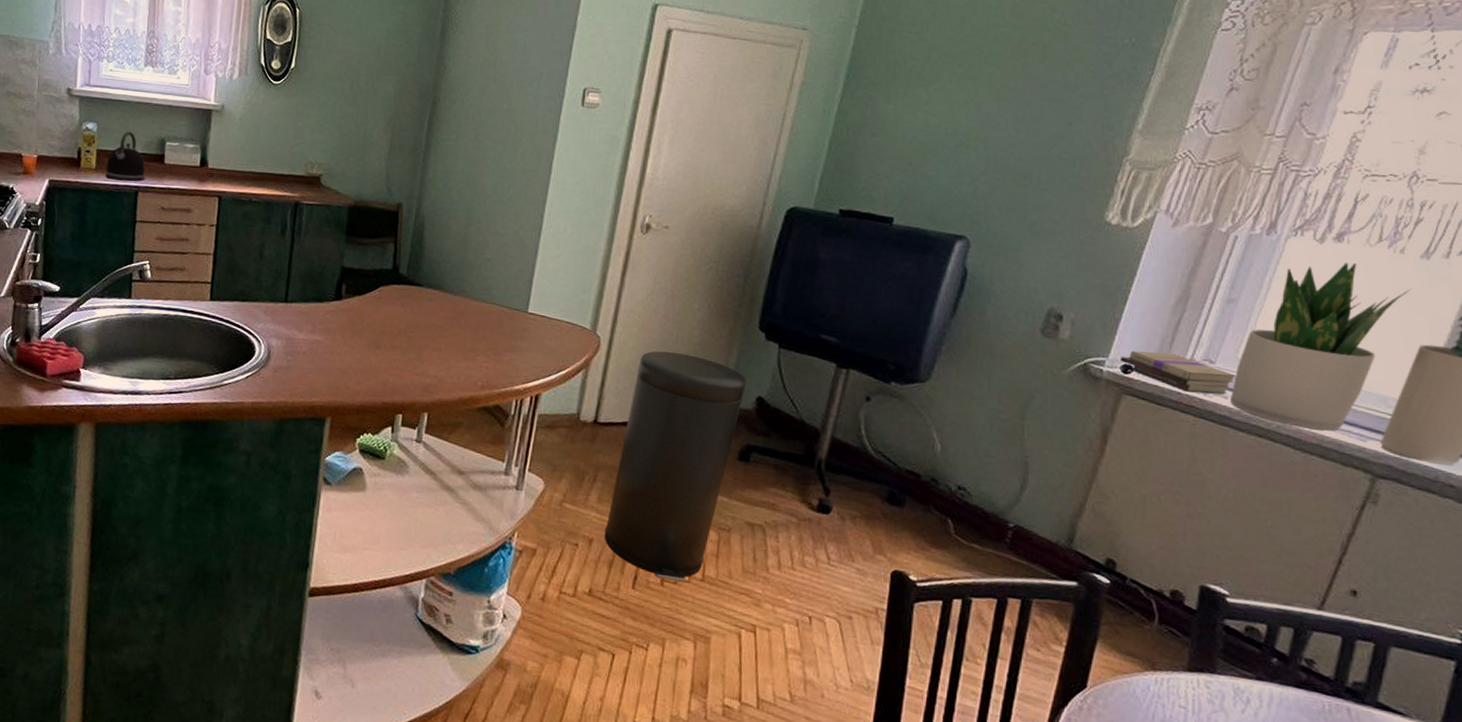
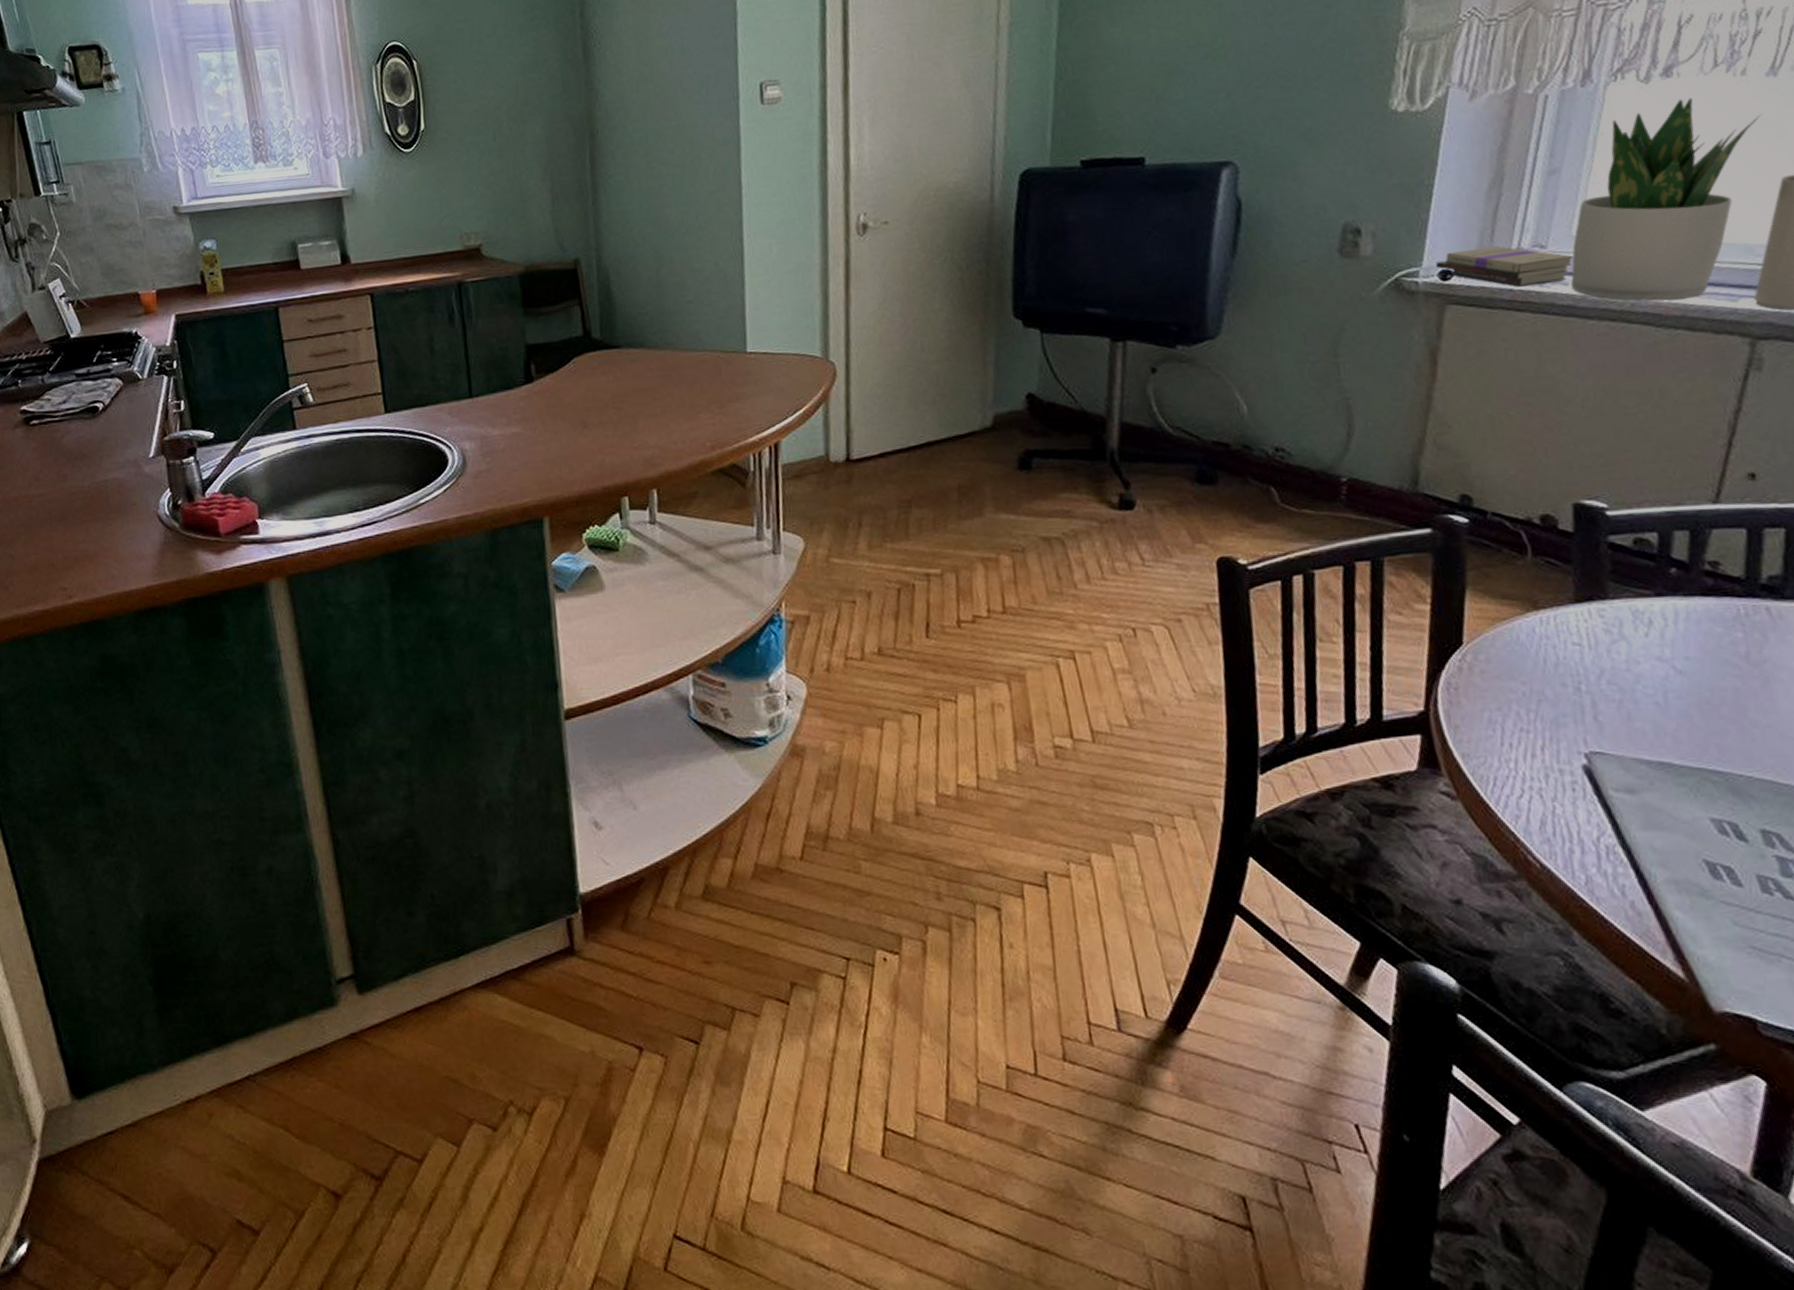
kettle: present [105,131,146,182] -> none [236,240,283,300]
pedal bin: present [604,351,746,582] -> none [882,362,1012,621]

